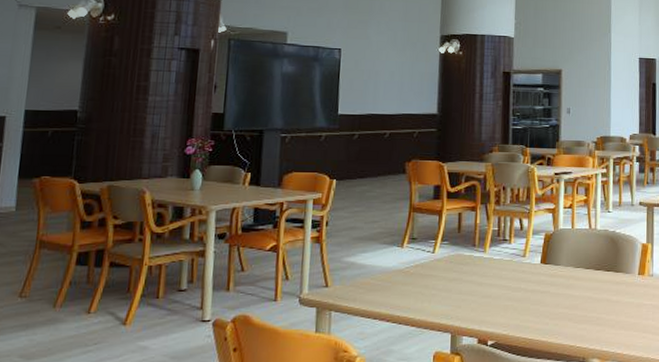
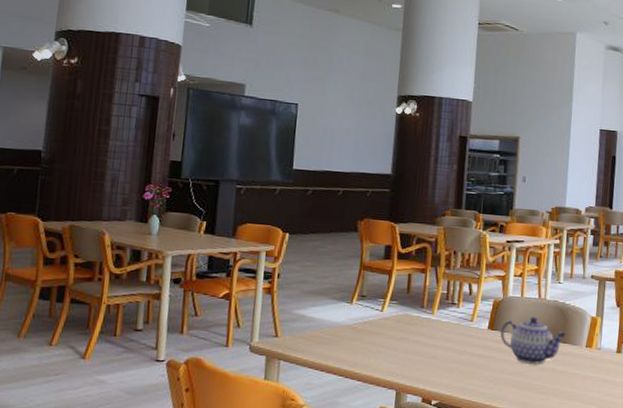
teapot: none [553,247,618,296] -> present [500,316,566,364]

